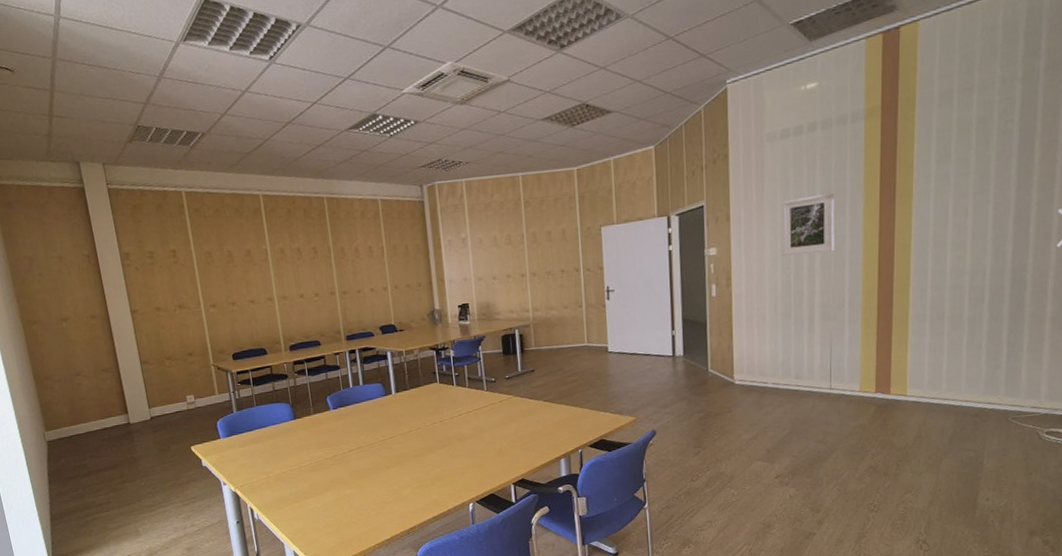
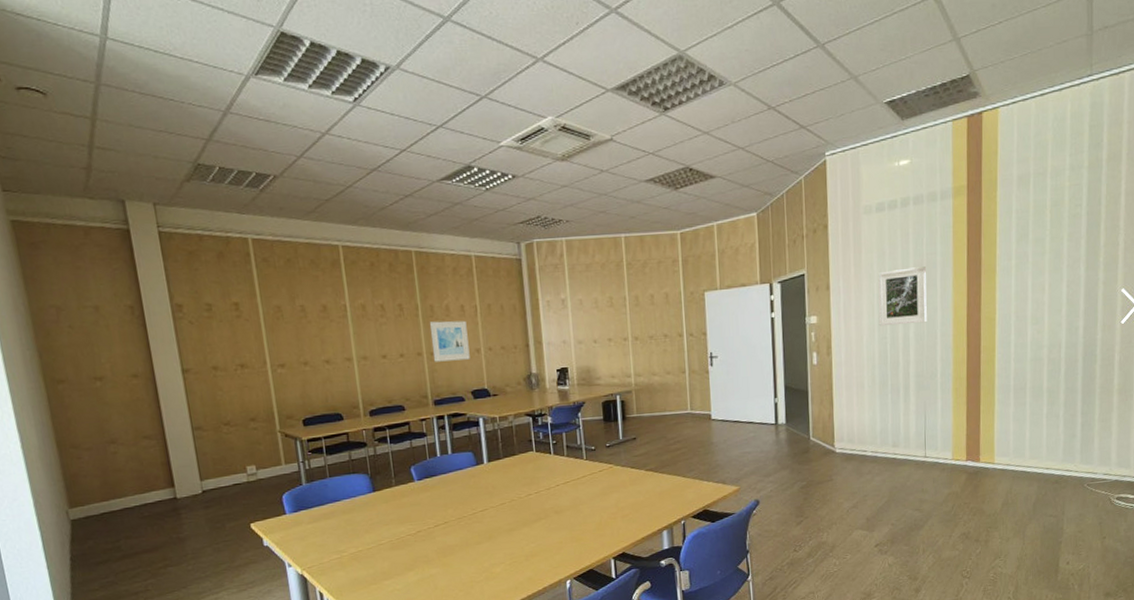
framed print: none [340,261,378,301] -> present [429,320,470,362]

